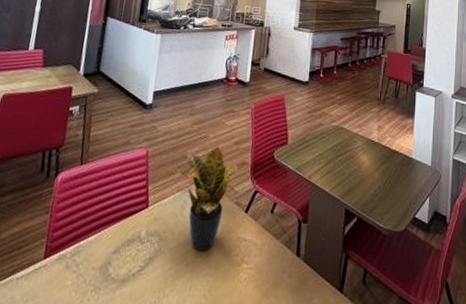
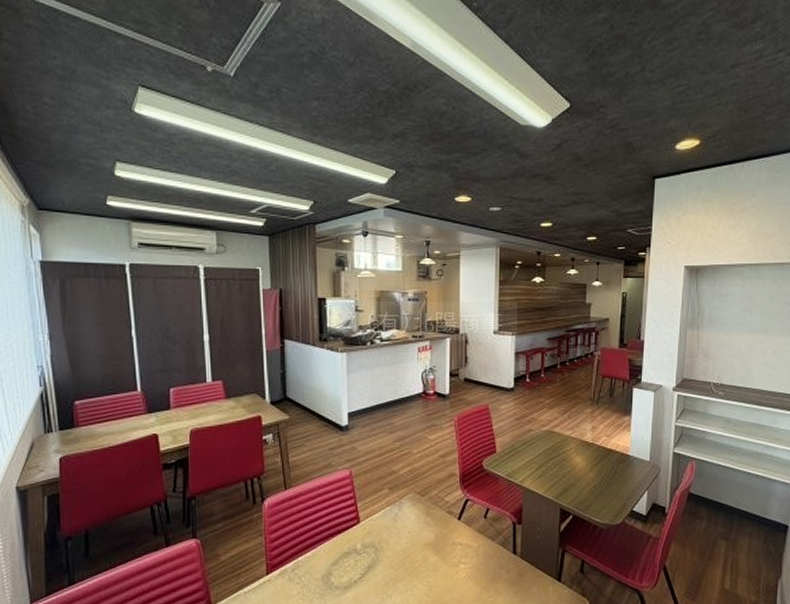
potted plant: present [185,146,240,251] -> none [391,460,448,557]

